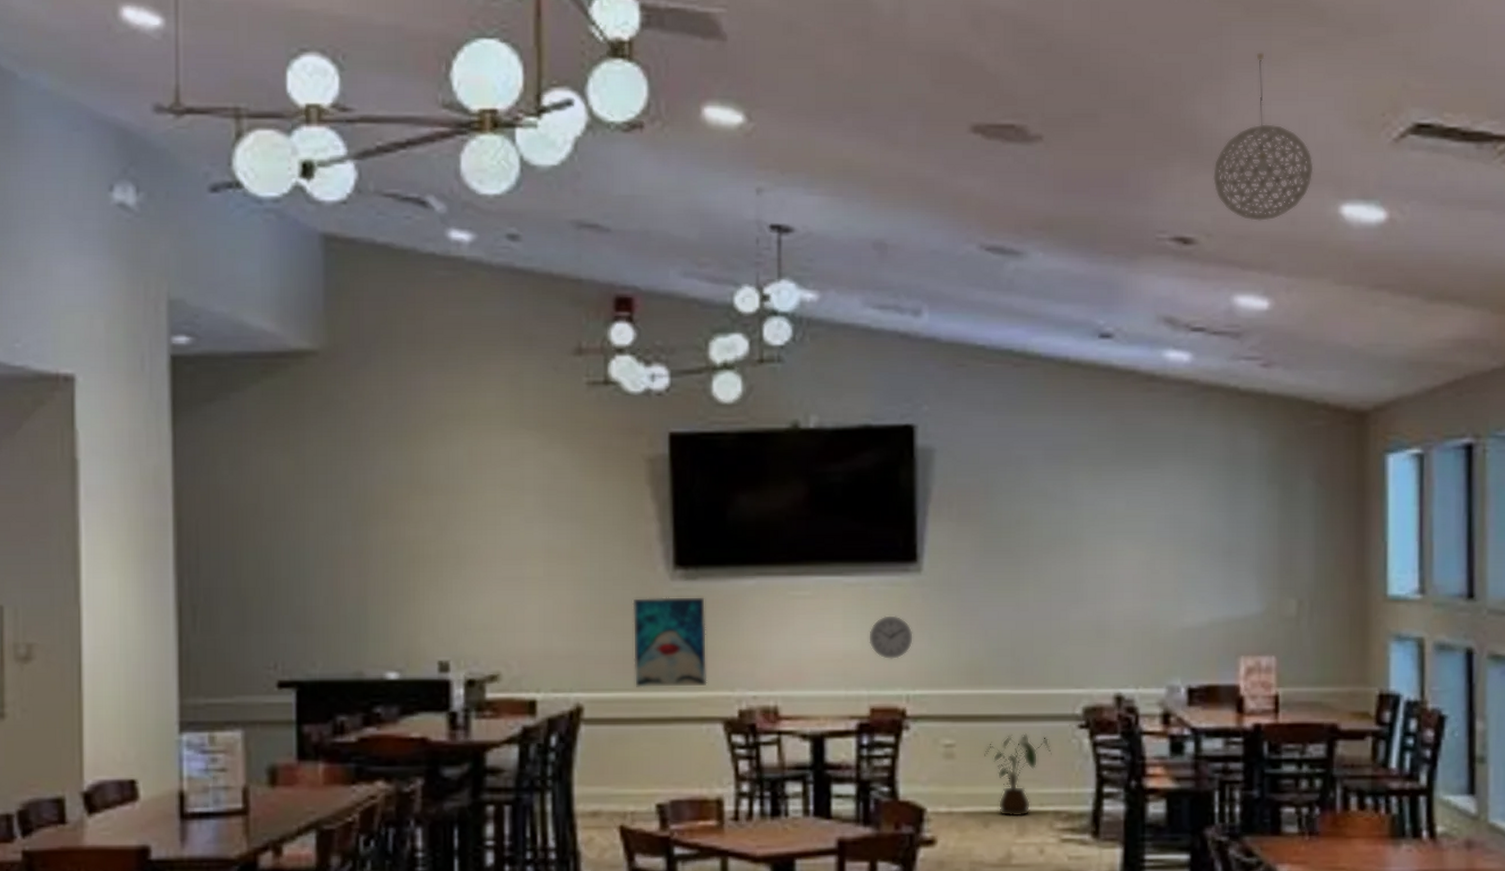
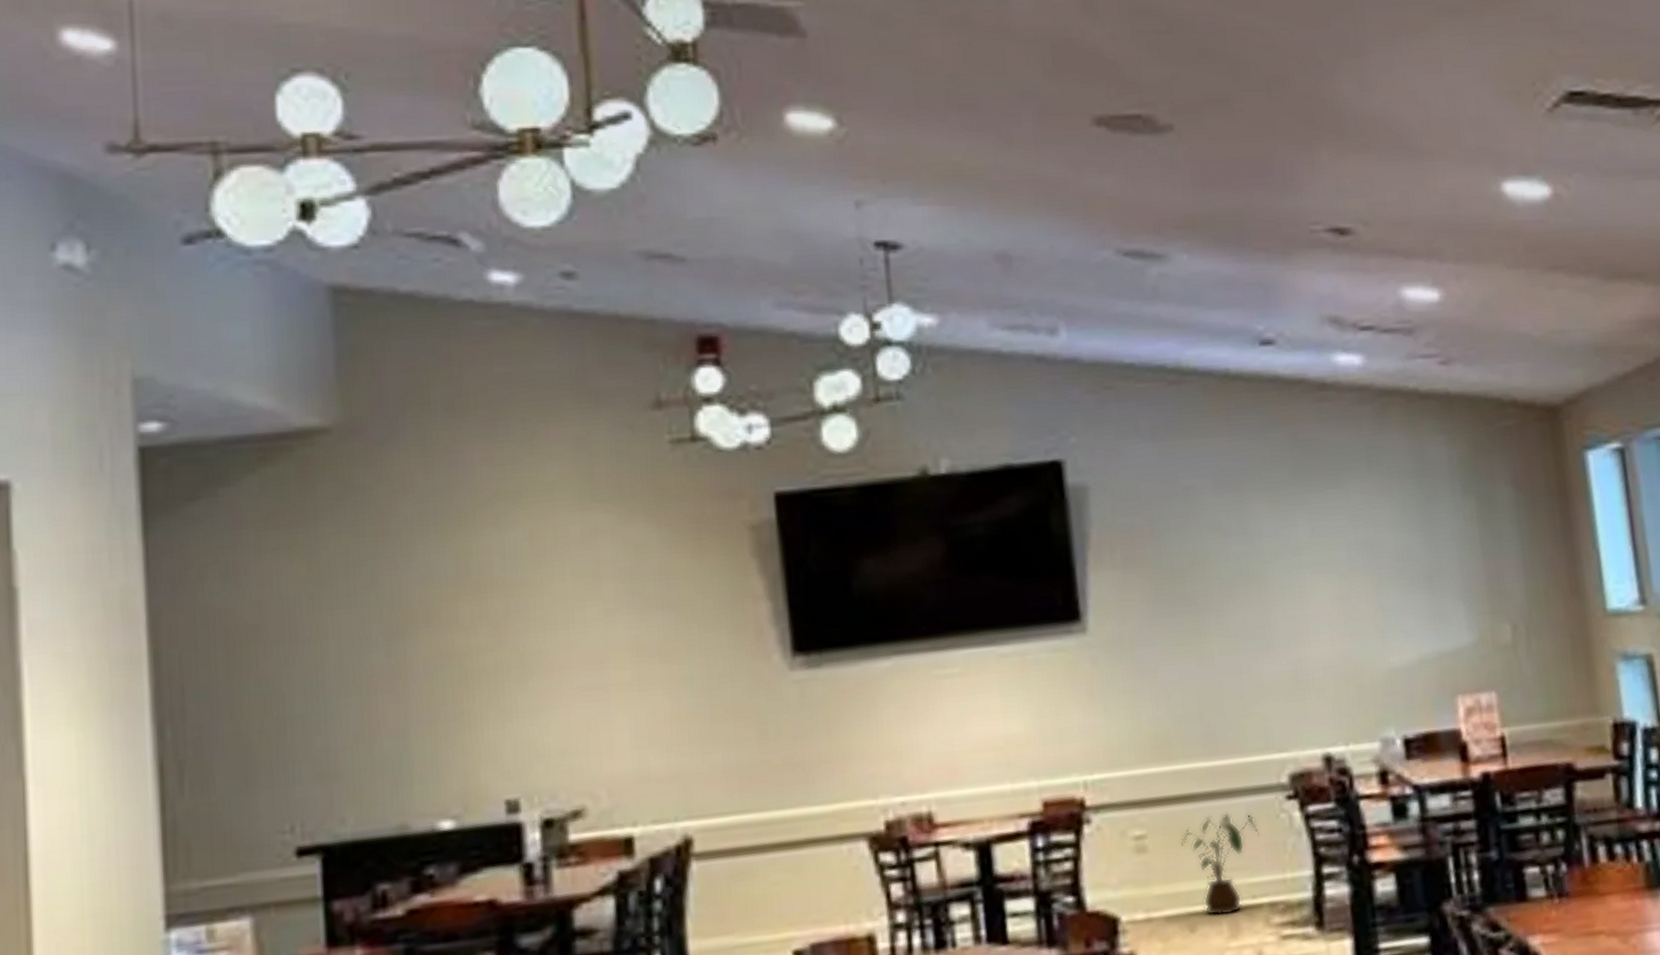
wall art: present [632,596,707,688] -> none [745,686,844,808]
wall clock: present [869,615,913,659] -> none [1033,687,1085,741]
pendant light: present [1212,52,1314,221] -> none [1362,24,1469,205]

